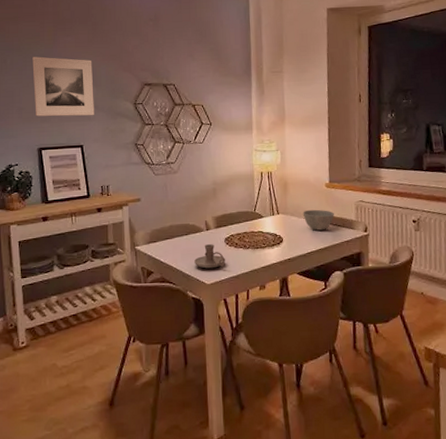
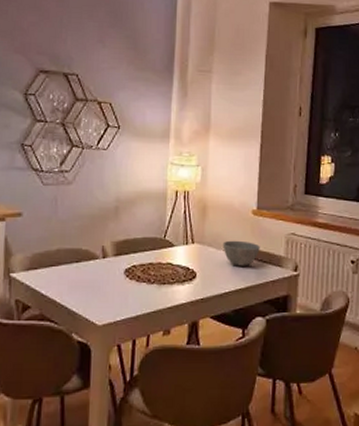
candle holder: present [194,244,226,269] -> none [84,275,124,306]

